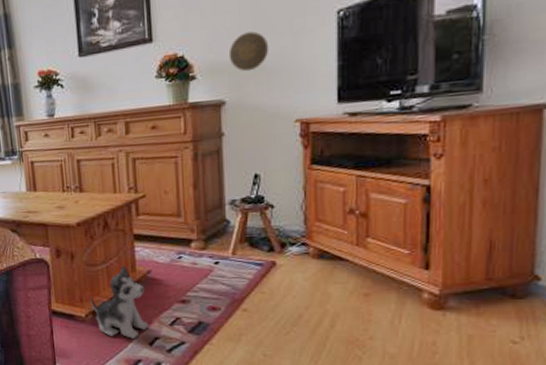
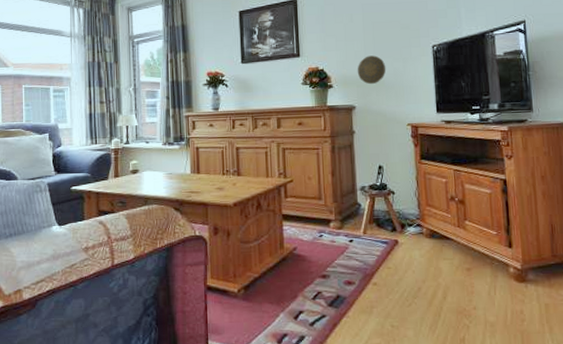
plush toy: present [90,265,149,339] -> none [243,242,294,313]

